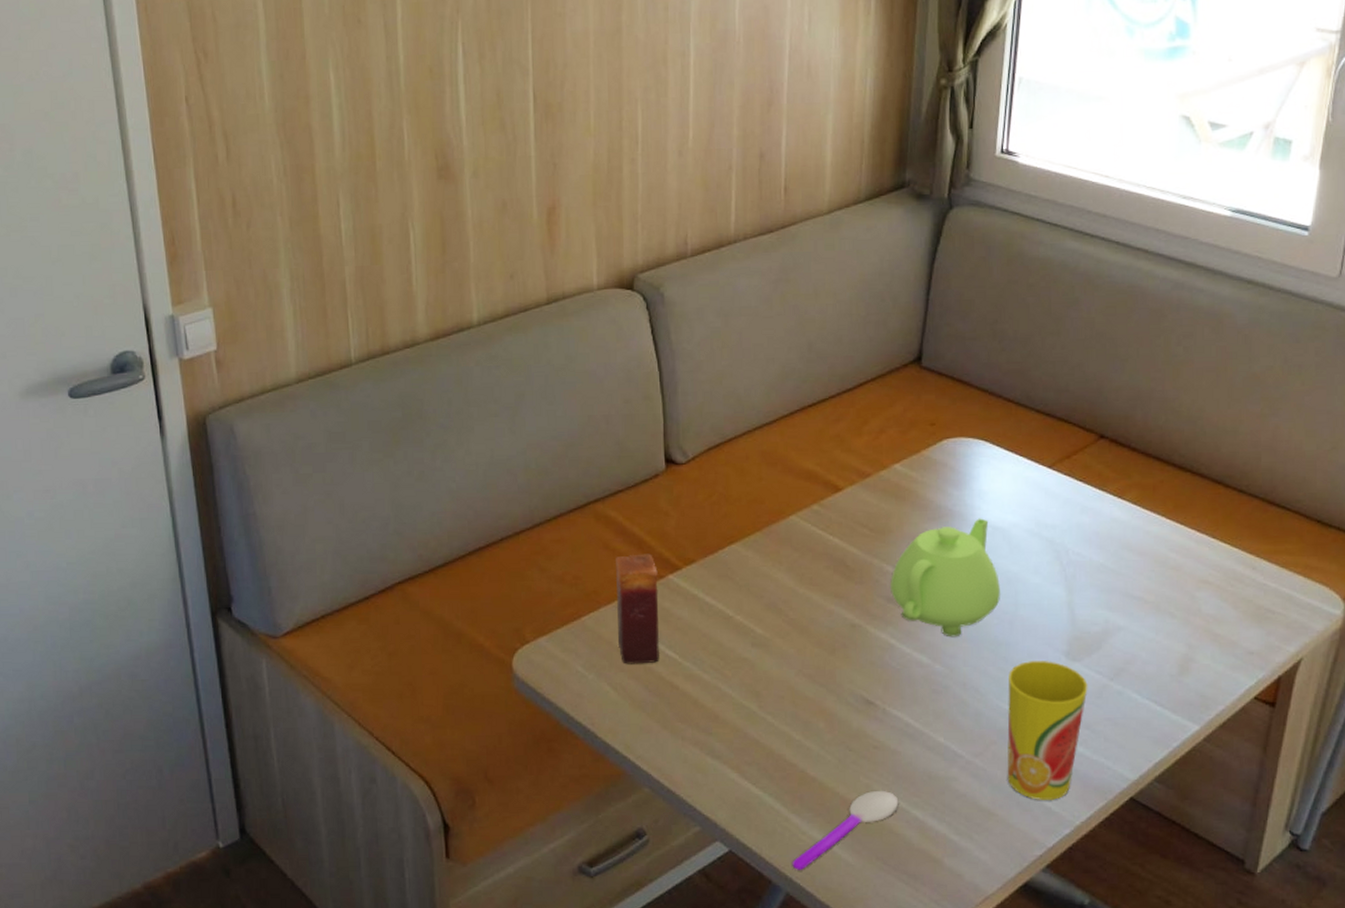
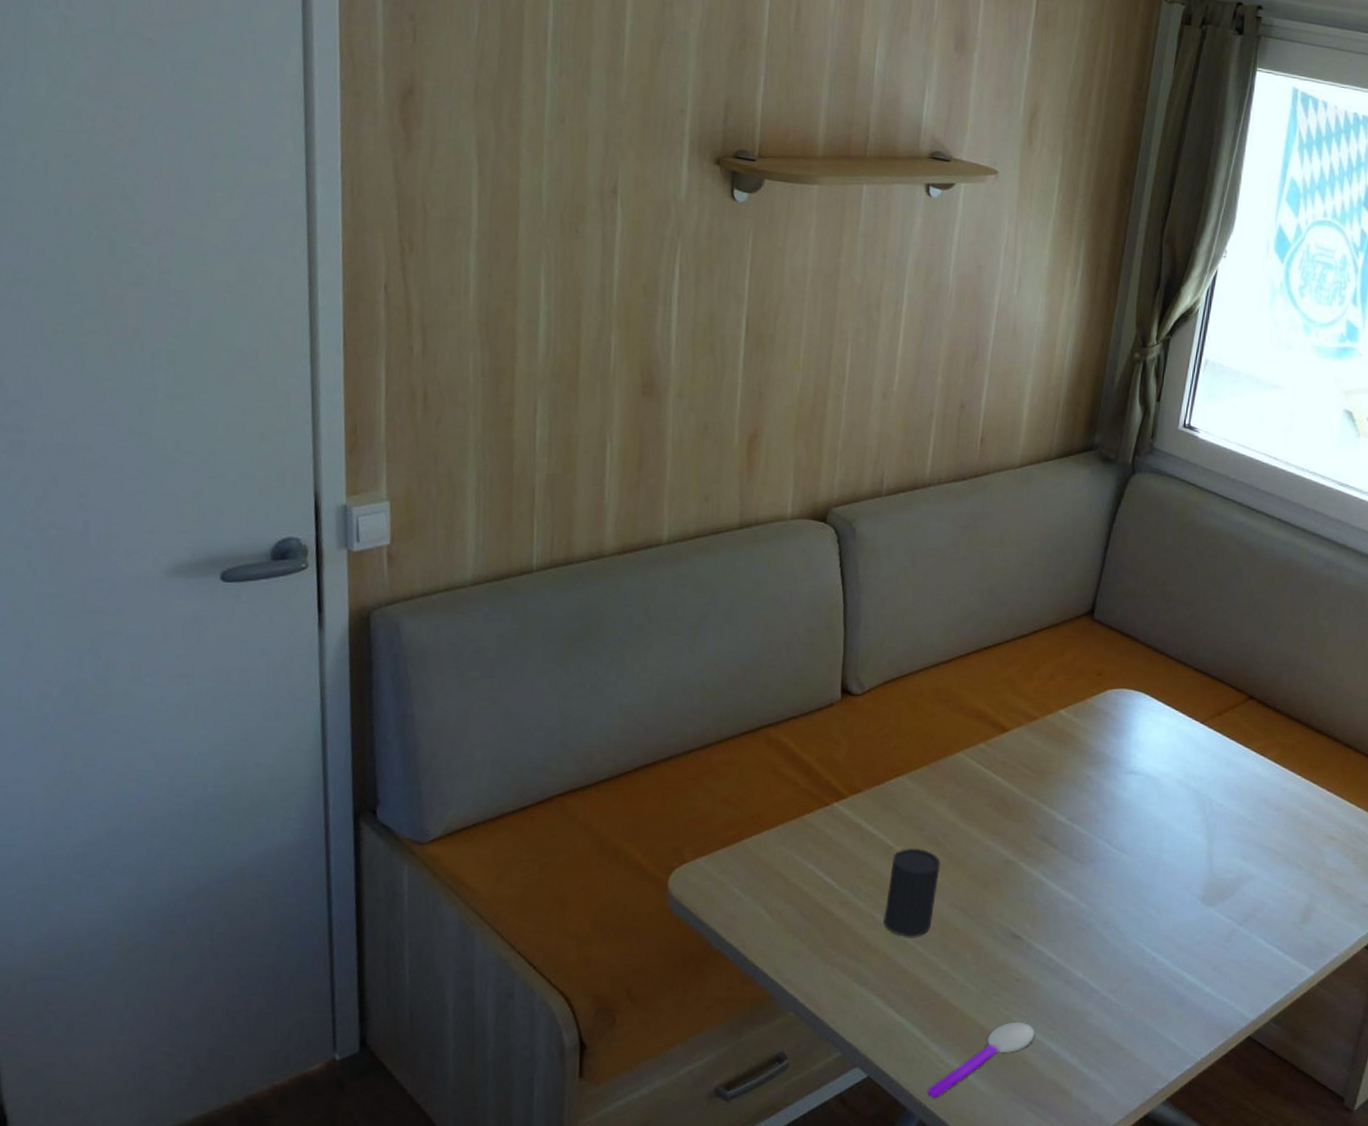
candle: present [614,553,660,664] -> none [777,780,824,889]
cup: none [730,617,784,708] -> present [884,849,941,937]
teapot: present [889,518,1000,638] -> none [1045,766,1147,878]
cup: present [1007,661,1088,800] -> none [1138,904,1219,1036]

